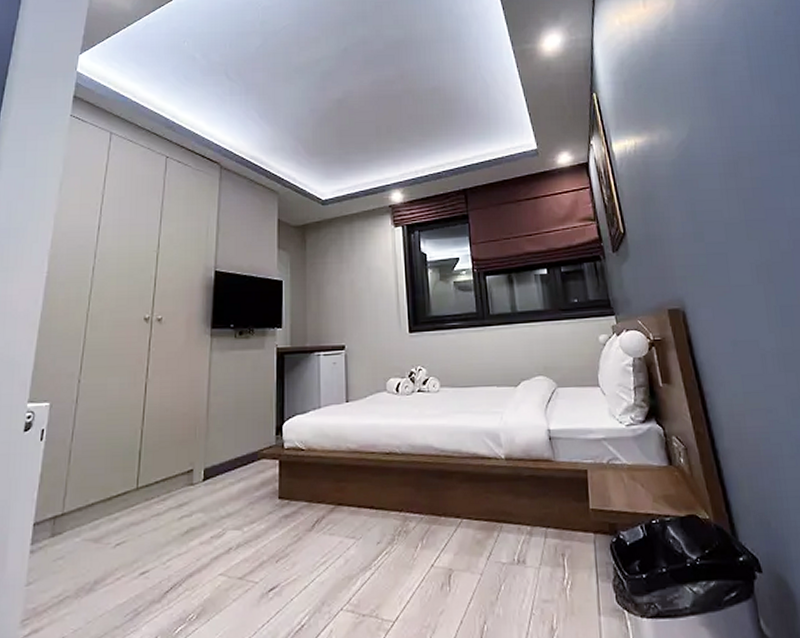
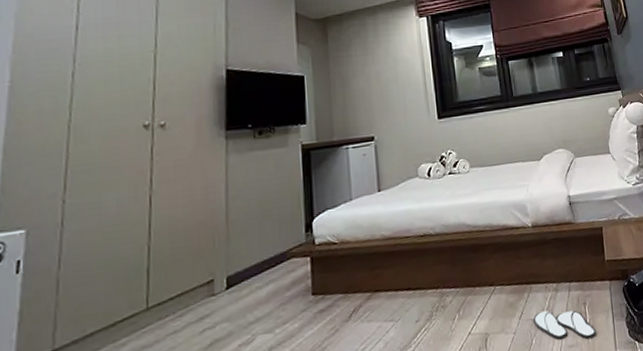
slippers: none [503,555,576,596] -> present [534,310,596,340]

